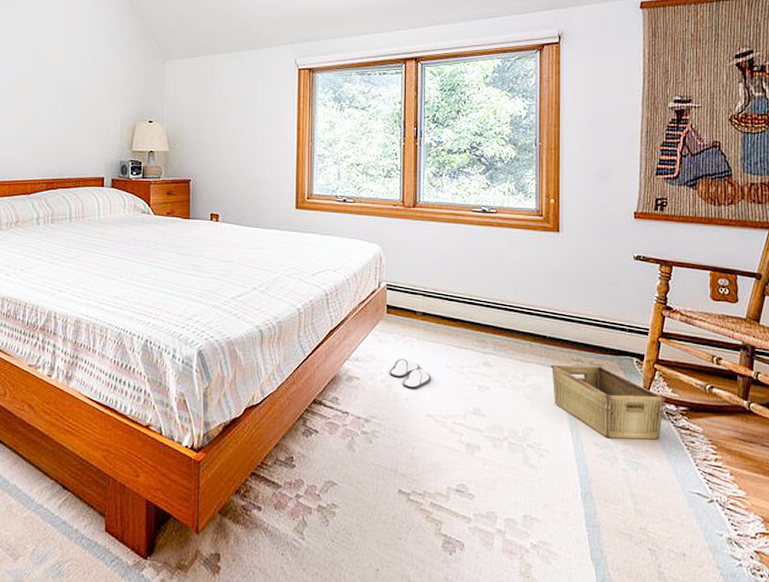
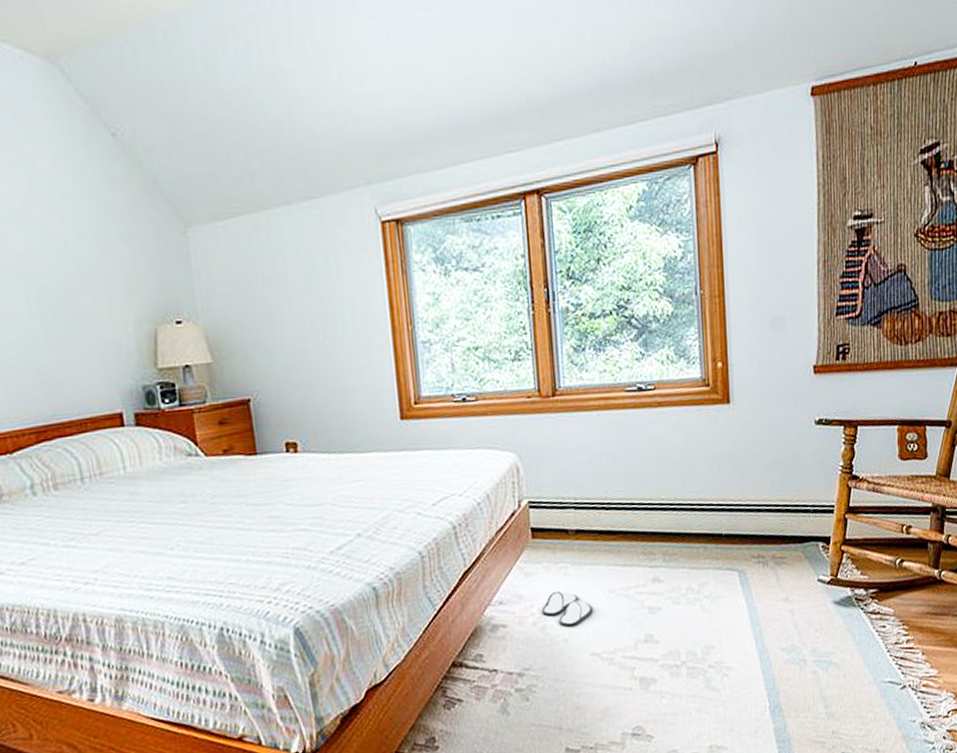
hamper: present [550,364,665,440] -> none [728,559,854,641]

